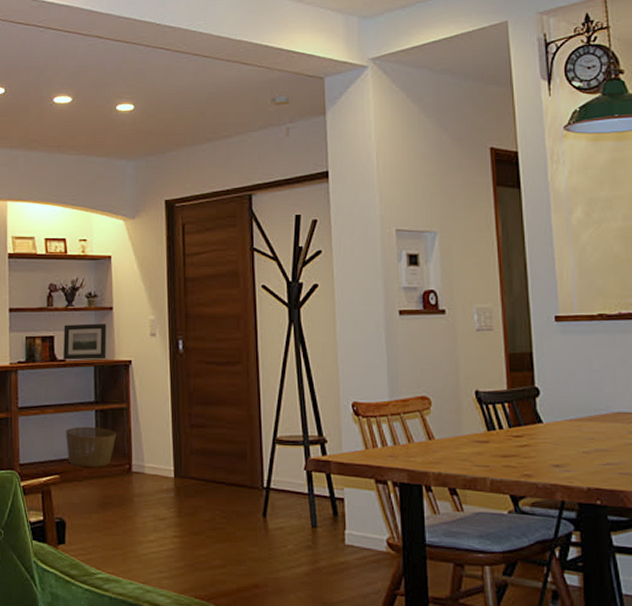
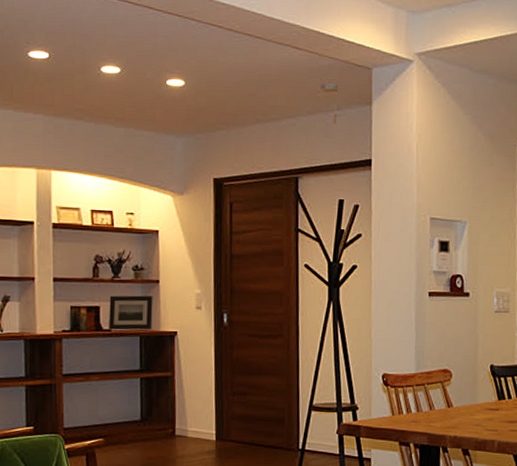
basket: present [65,426,117,468] -> none [110,393,162,432]

